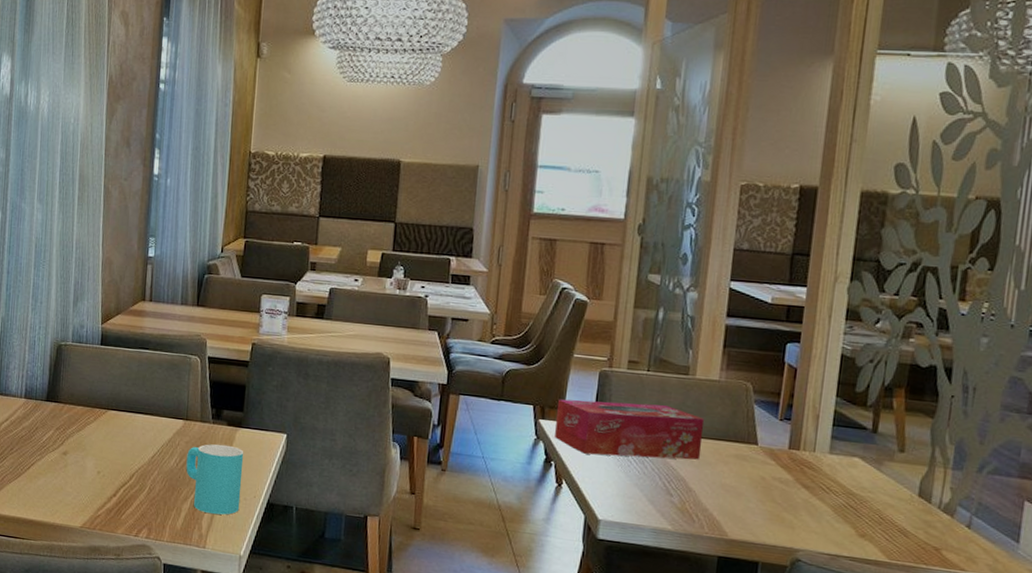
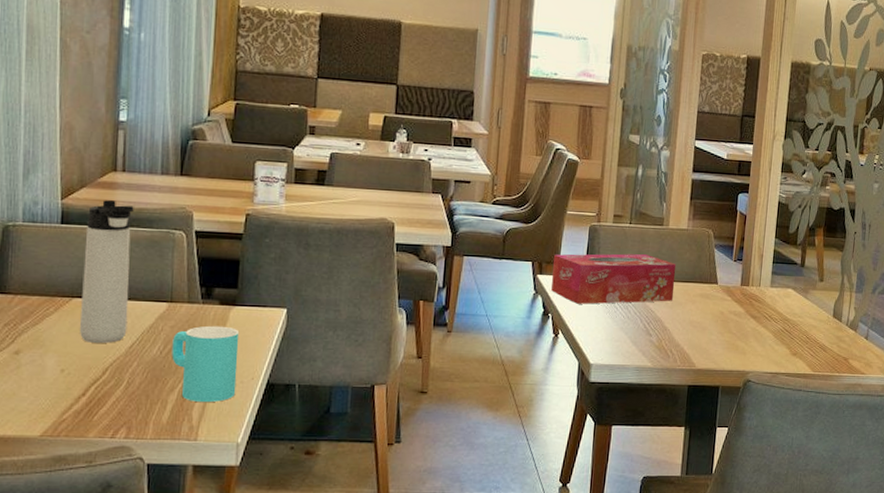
thermos bottle: none [113,326,158,452] -> present [80,200,134,343]

